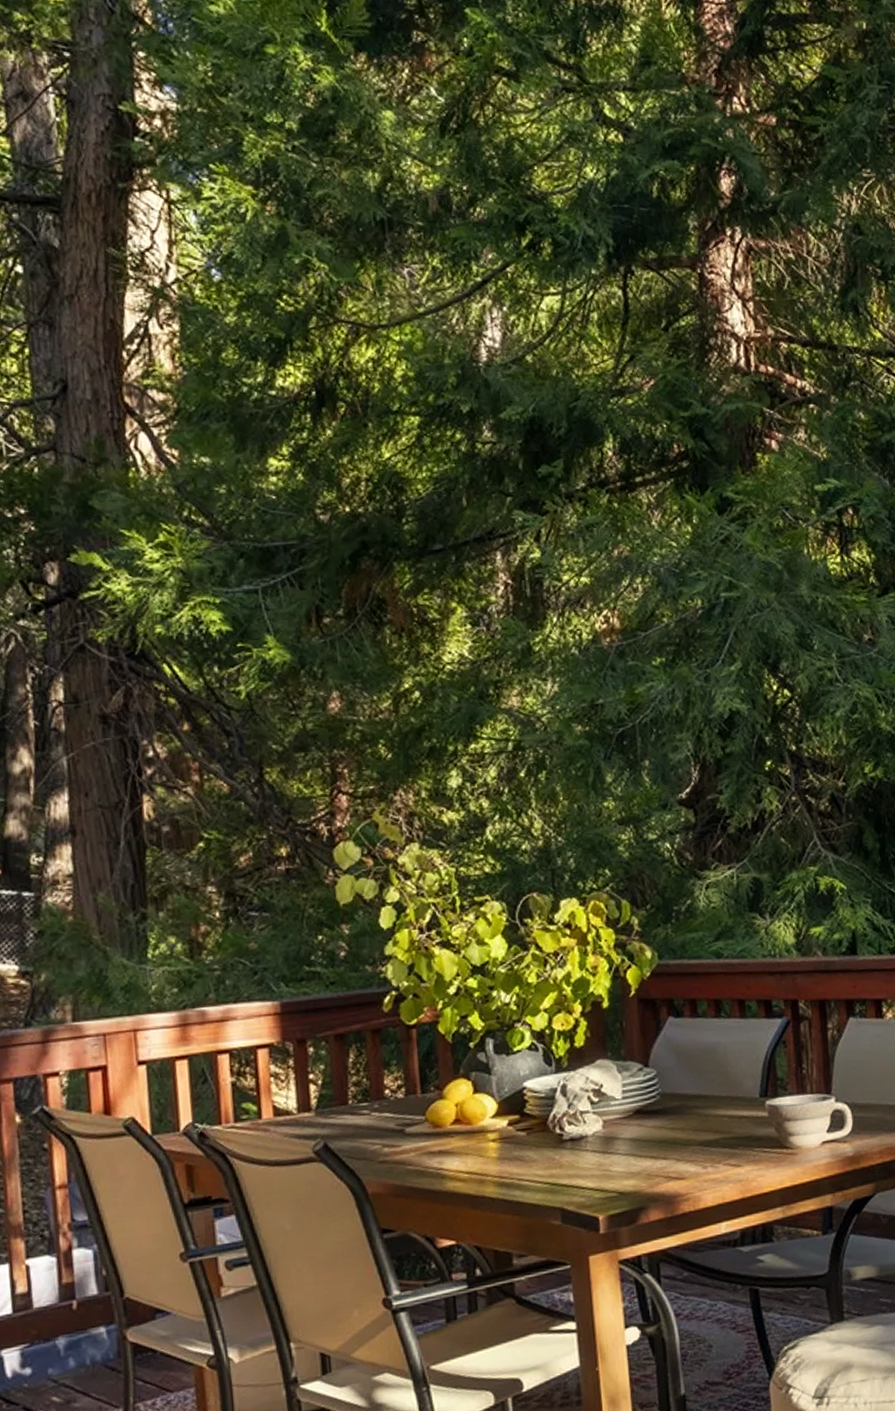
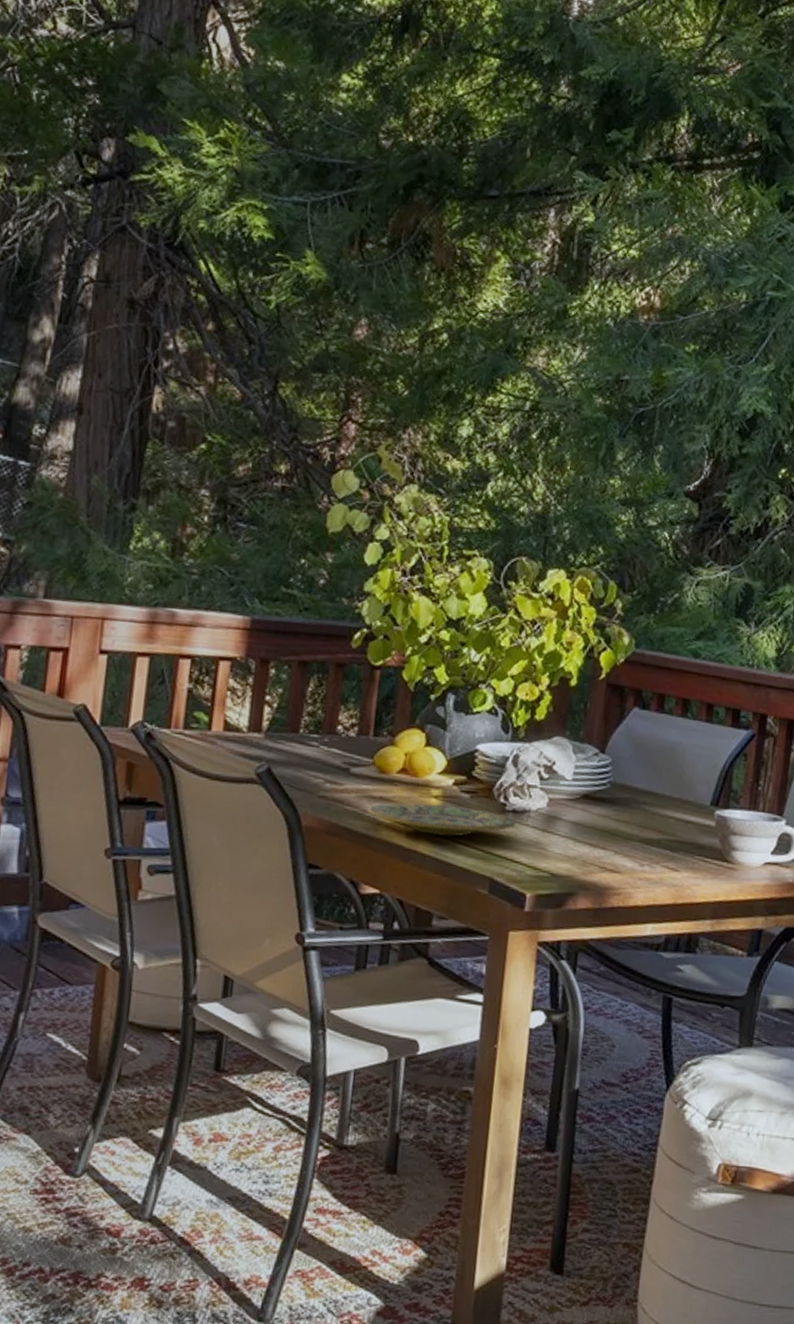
plate: none [429,1144,576,1178] -> present [368,802,516,837]

